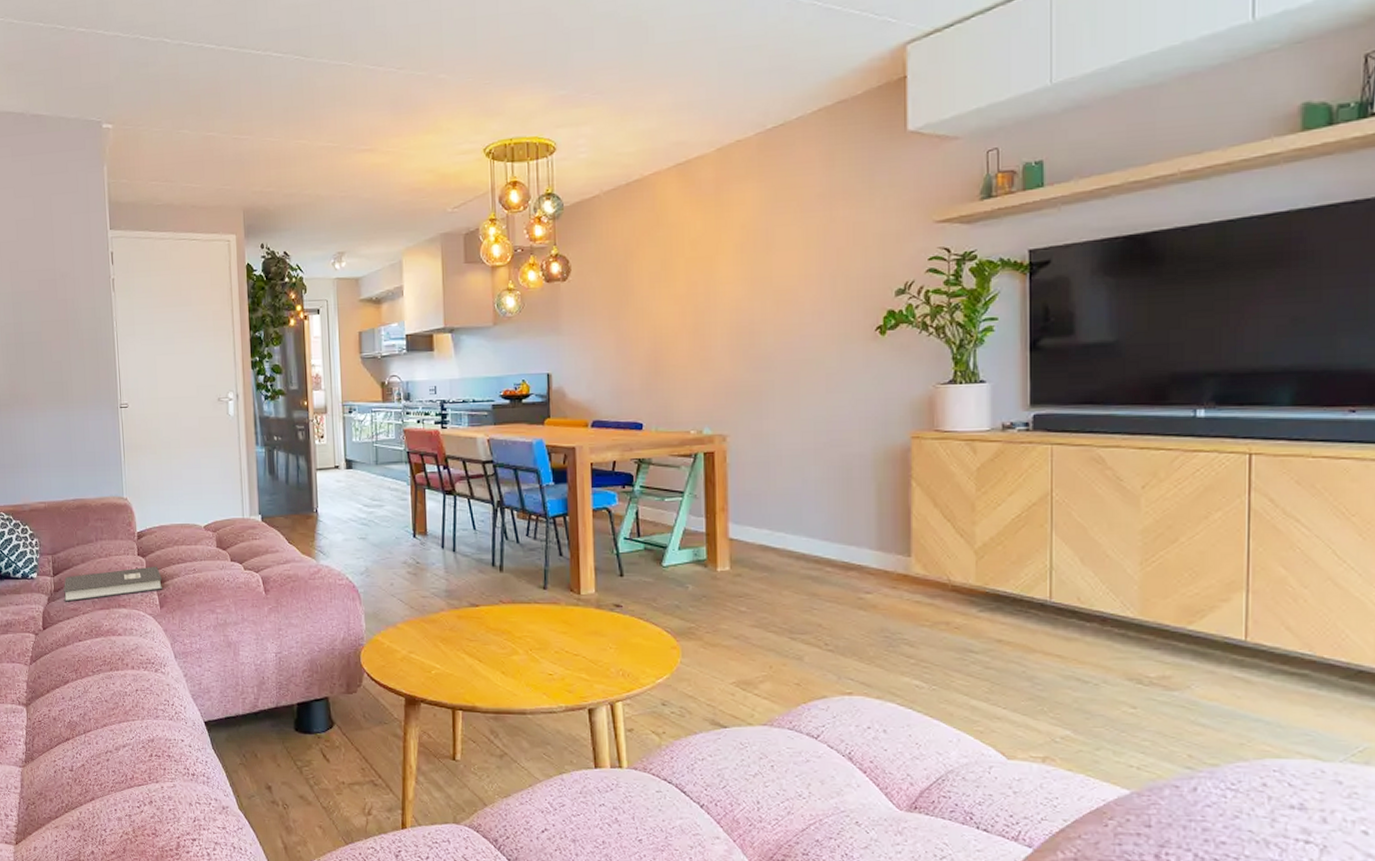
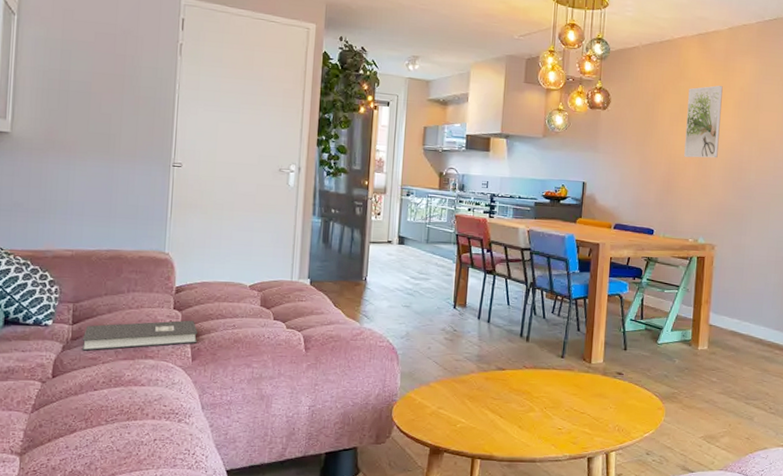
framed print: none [671,227,719,326] -> present [684,85,723,158]

